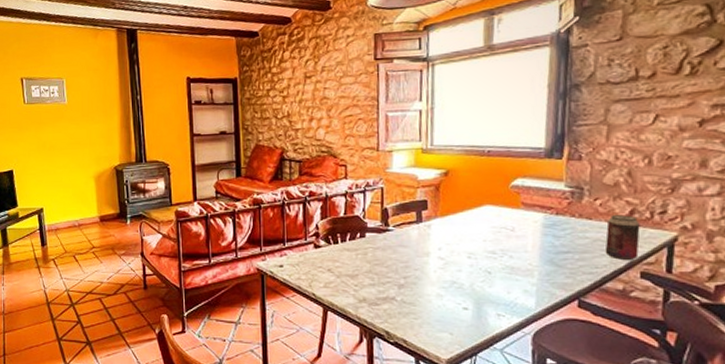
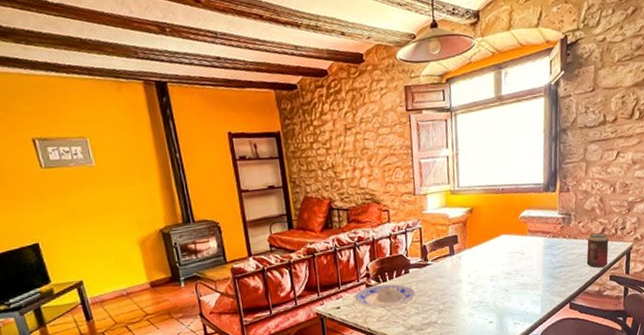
plate: none [299,247,372,272] -> present [354,284,416,308]

